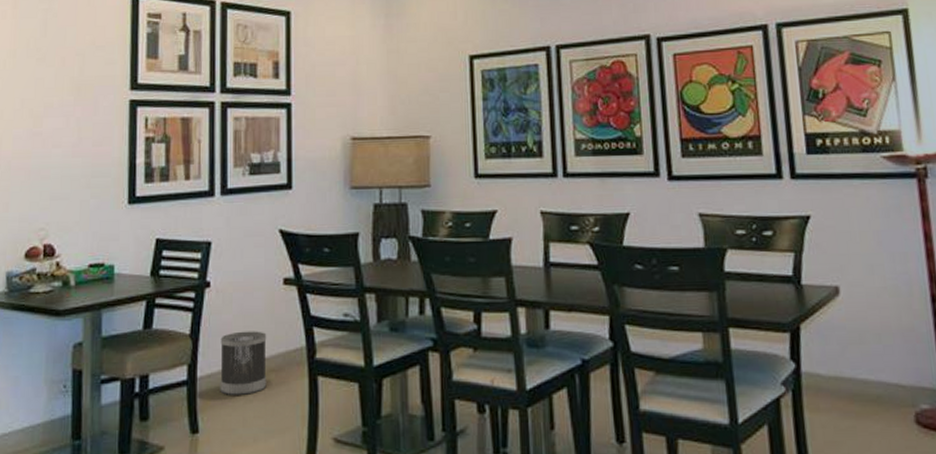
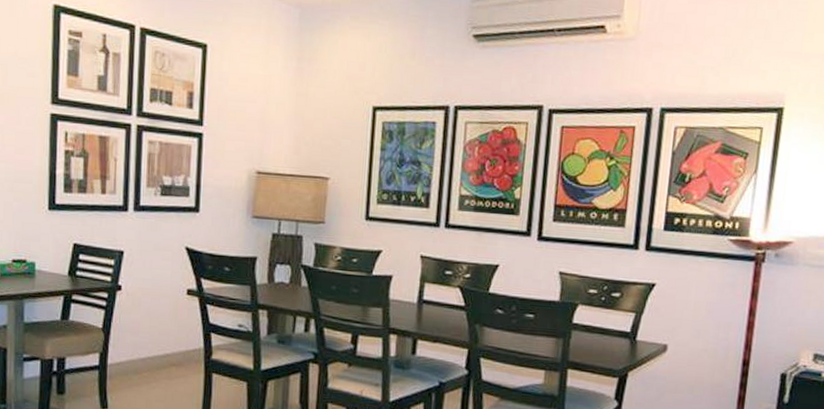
wastebasket: present [220,331,267,395] -> none [127,330,170,383]

